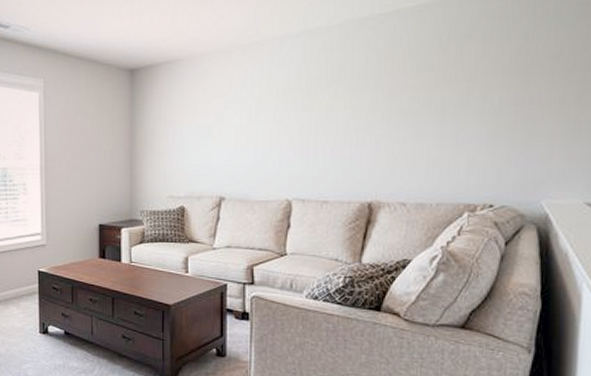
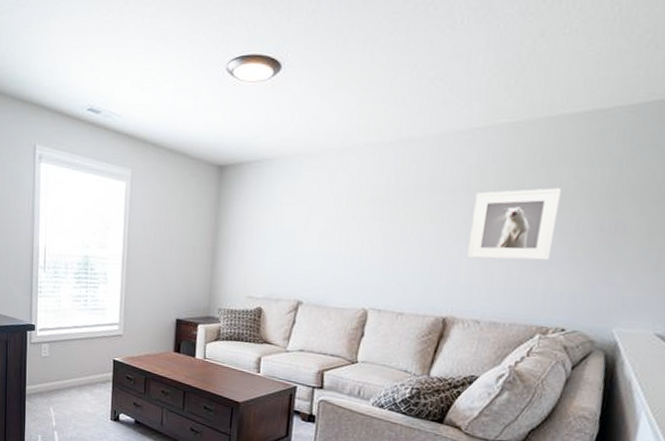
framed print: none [385,66,472,142] -> present [467,188,562,261]

